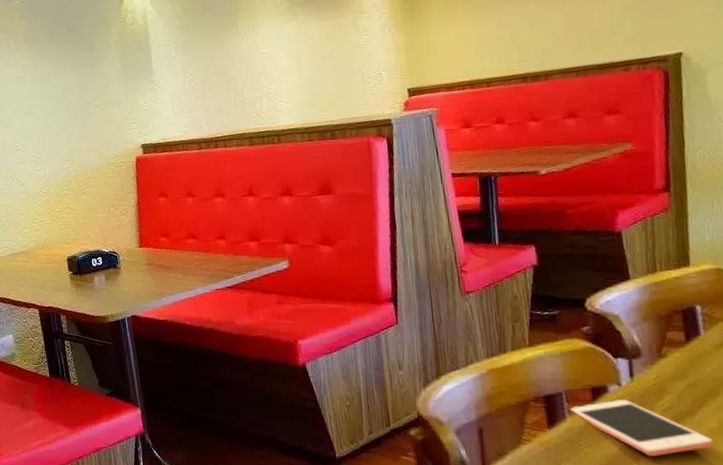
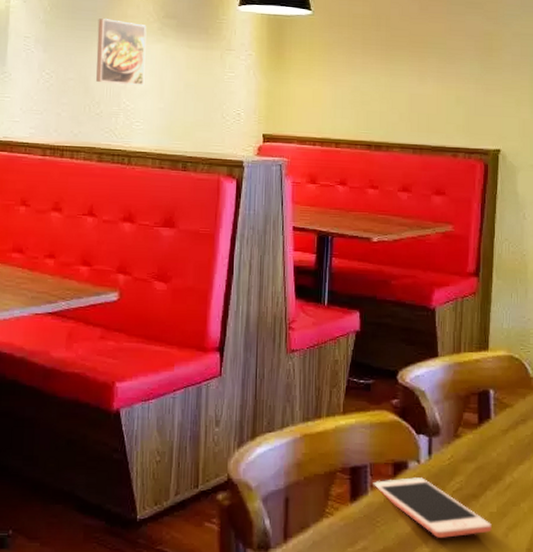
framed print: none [228,8,282,72] -> present [96,18,147,86]

